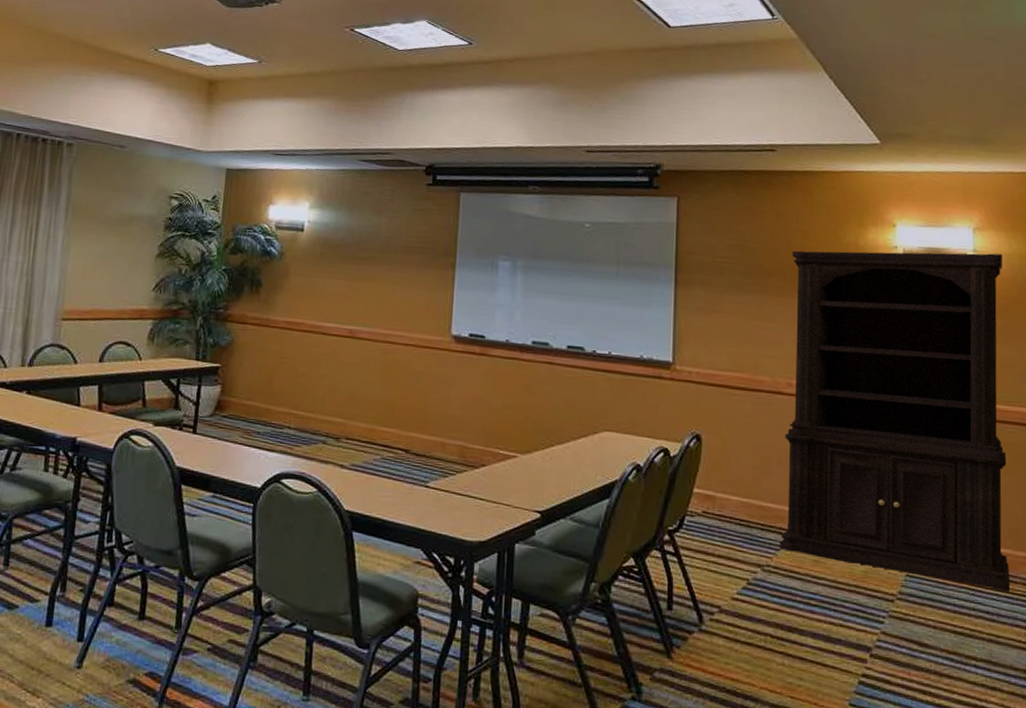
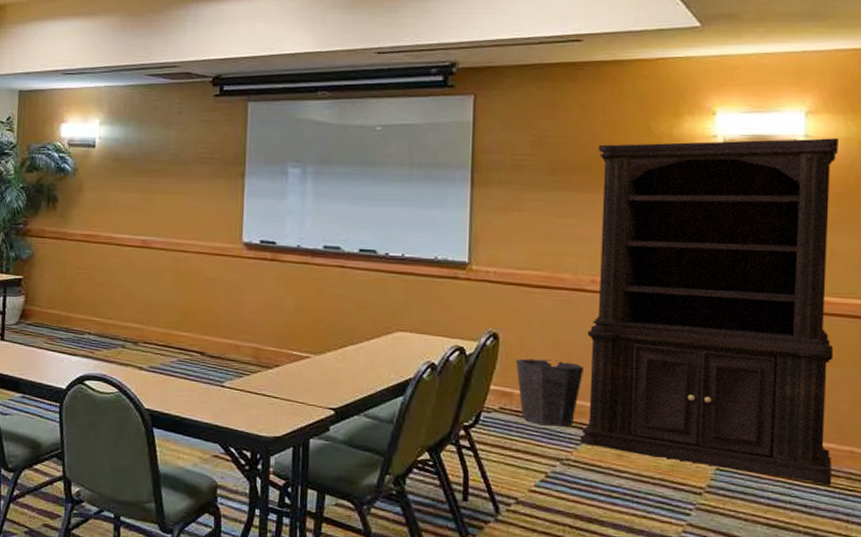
waste bin: none [717,461,783,532] -> present [515,358,585,427]

